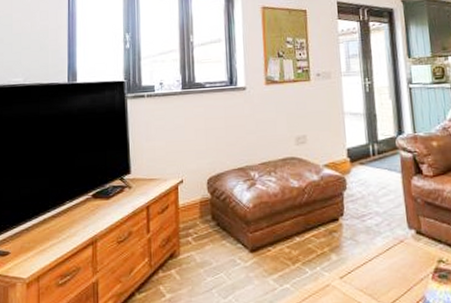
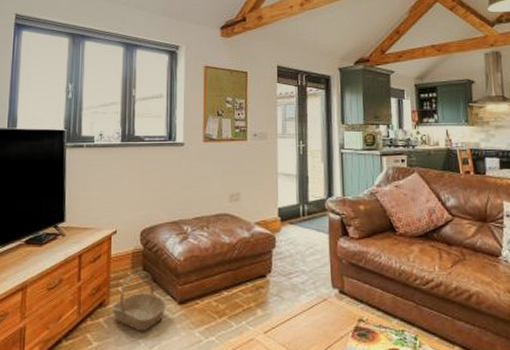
basket: none [182,220,239,282] -> present [111,271,167,332]

